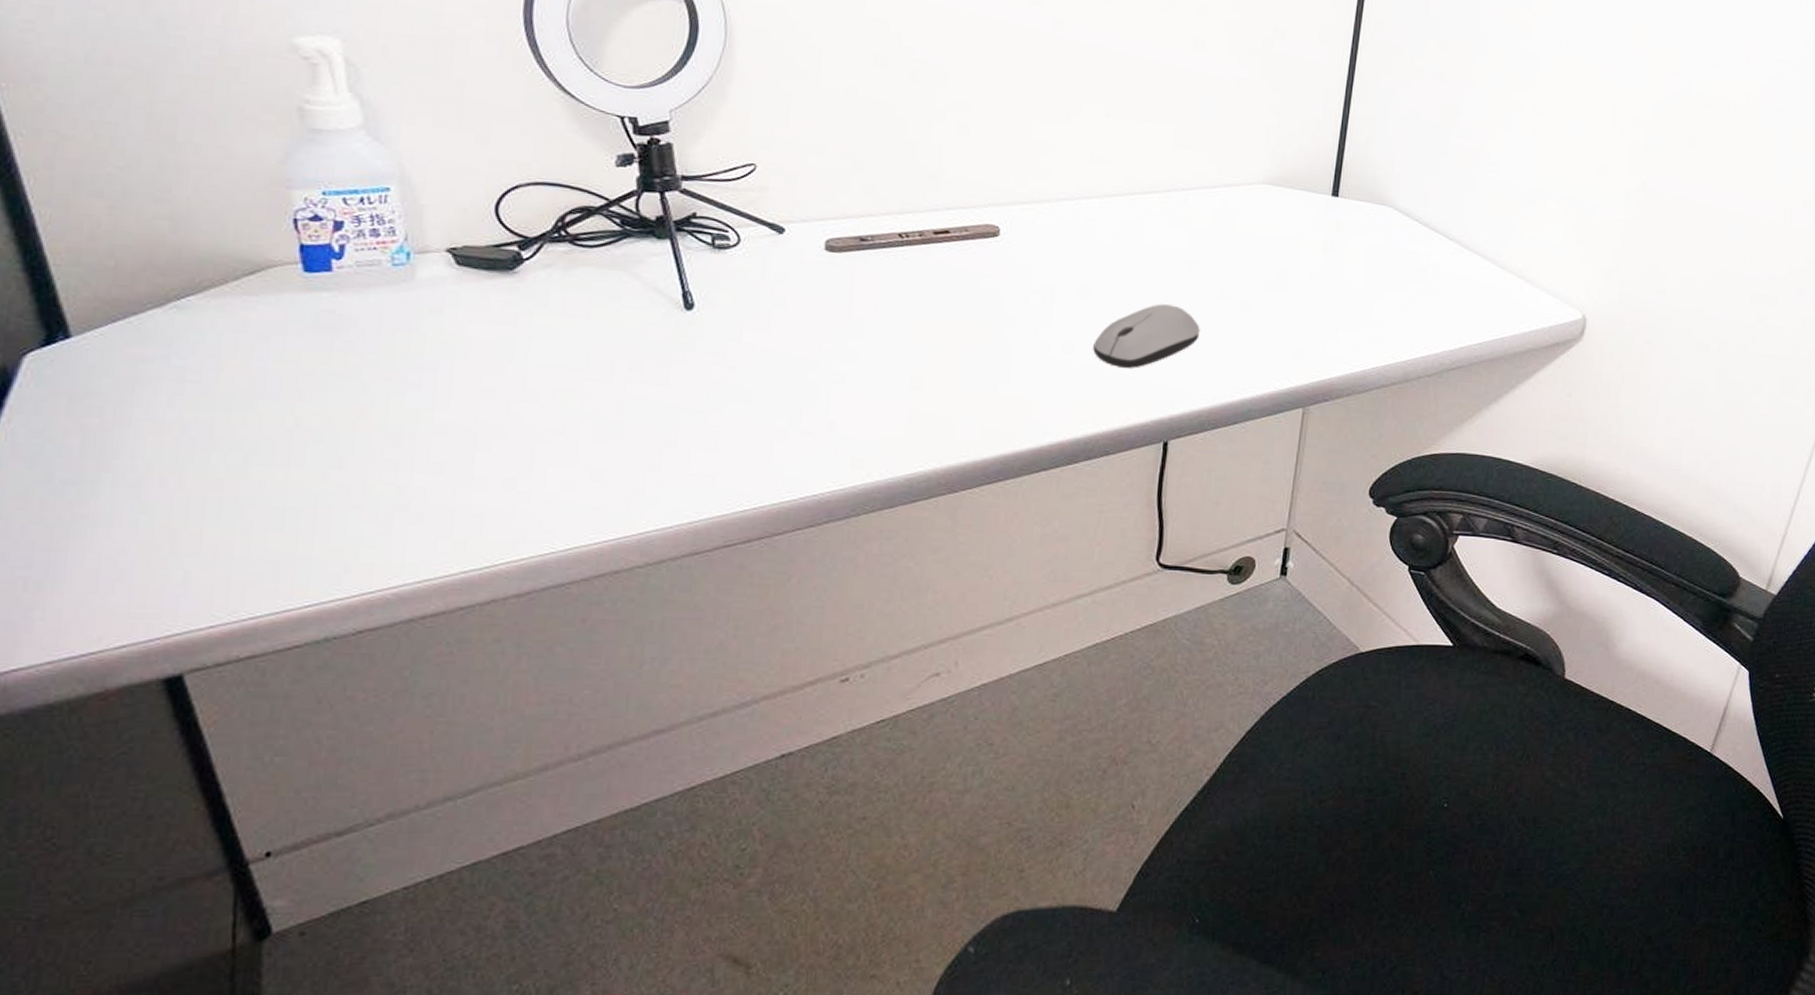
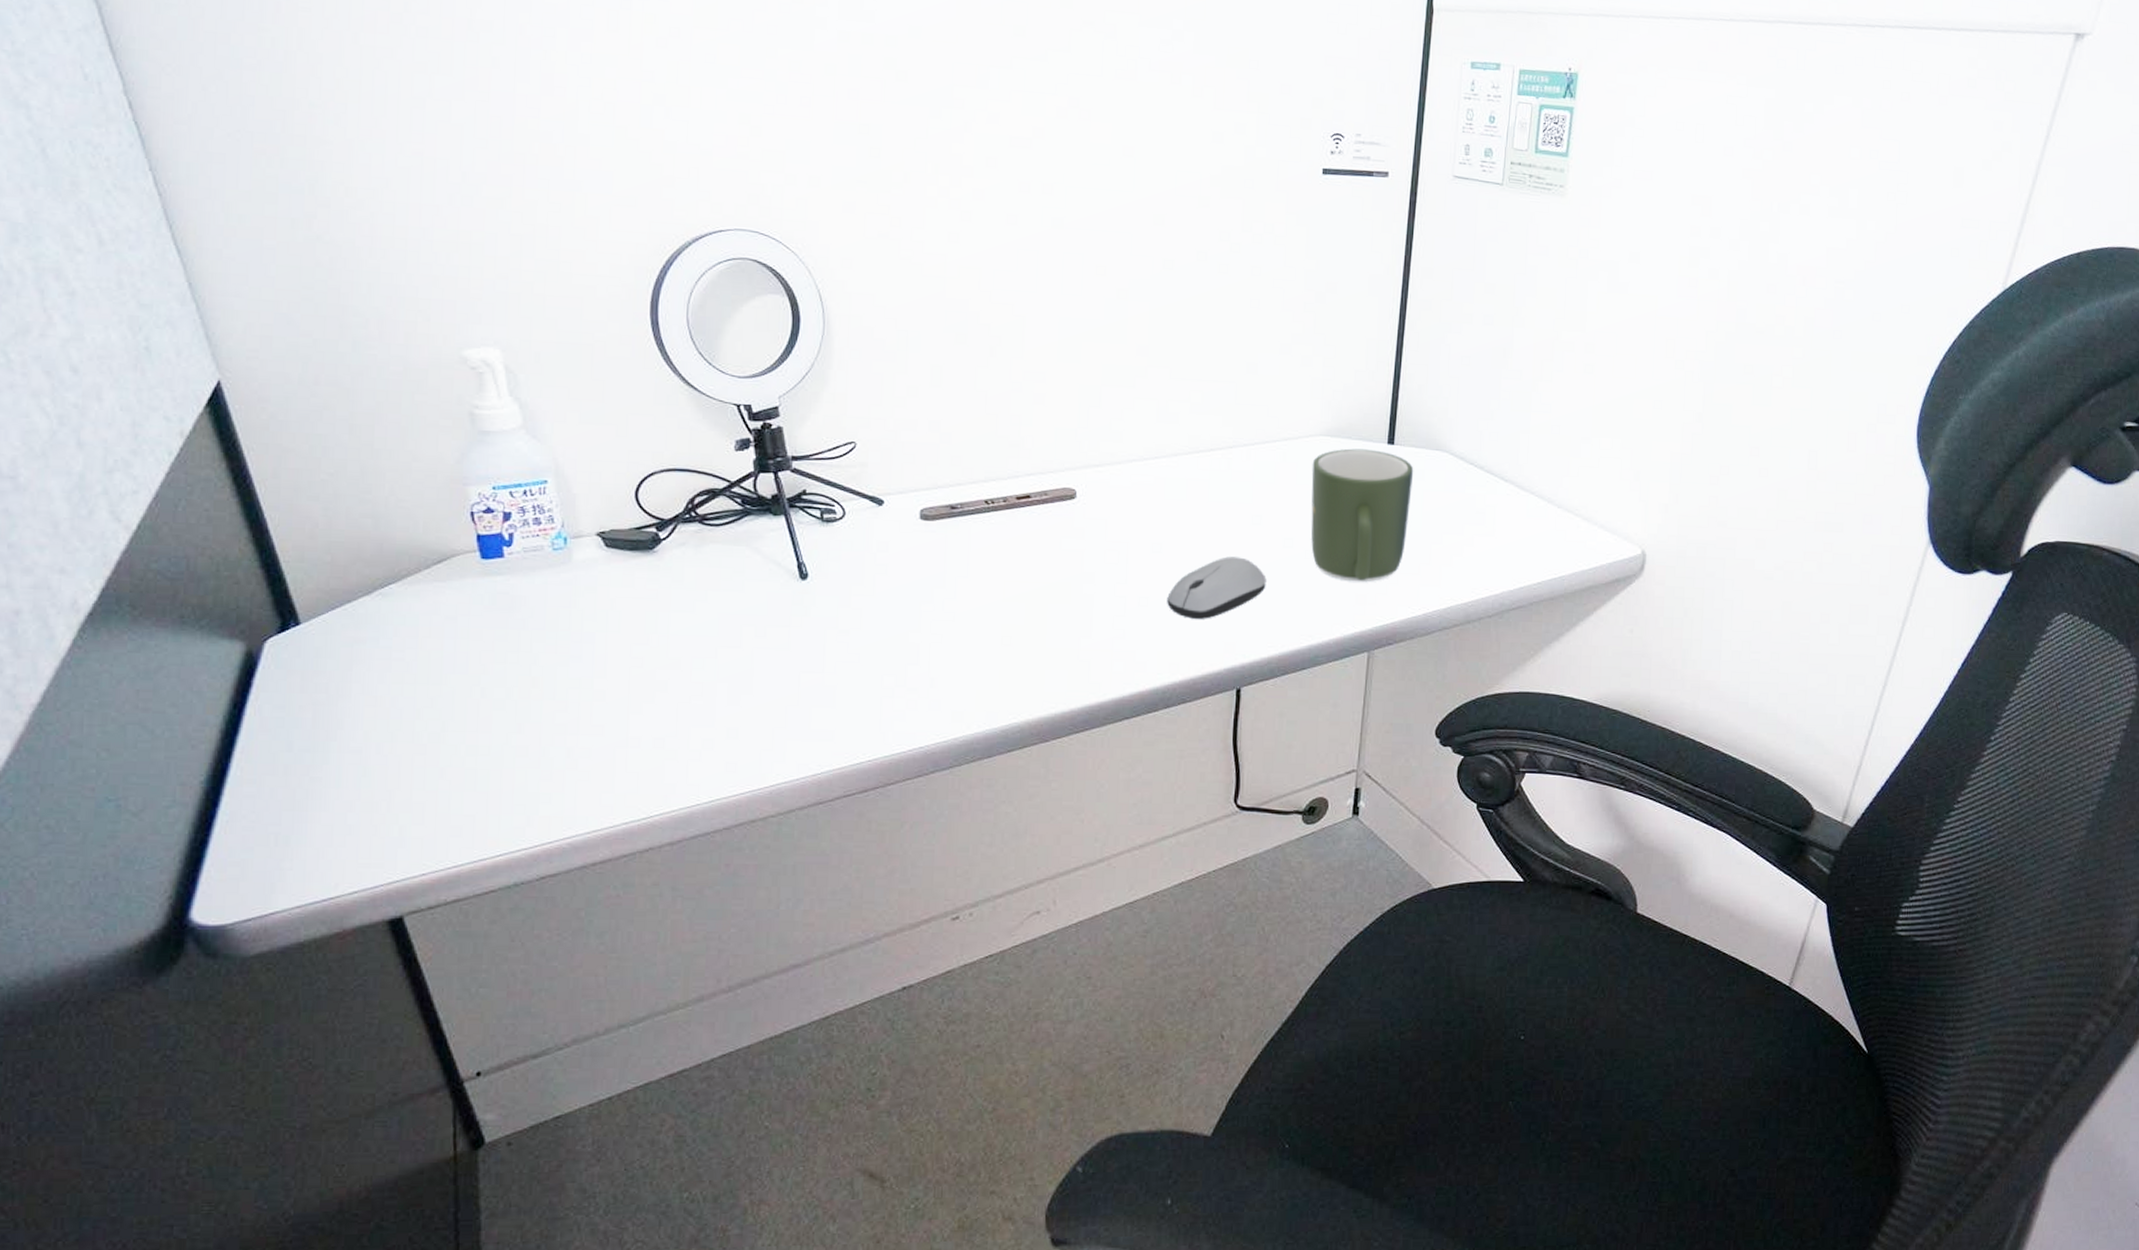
mug: none [1248,198,1358,337] -> present [1311,448,1414,583]

